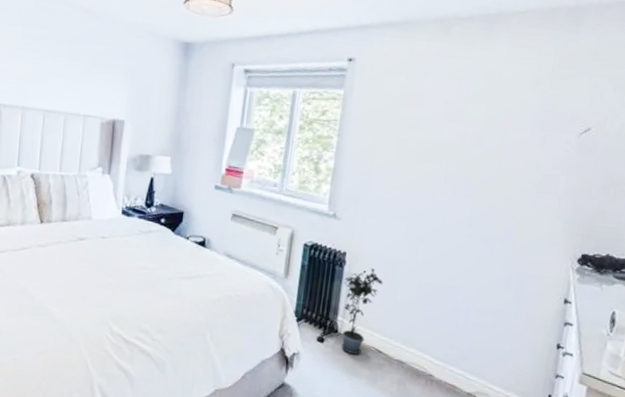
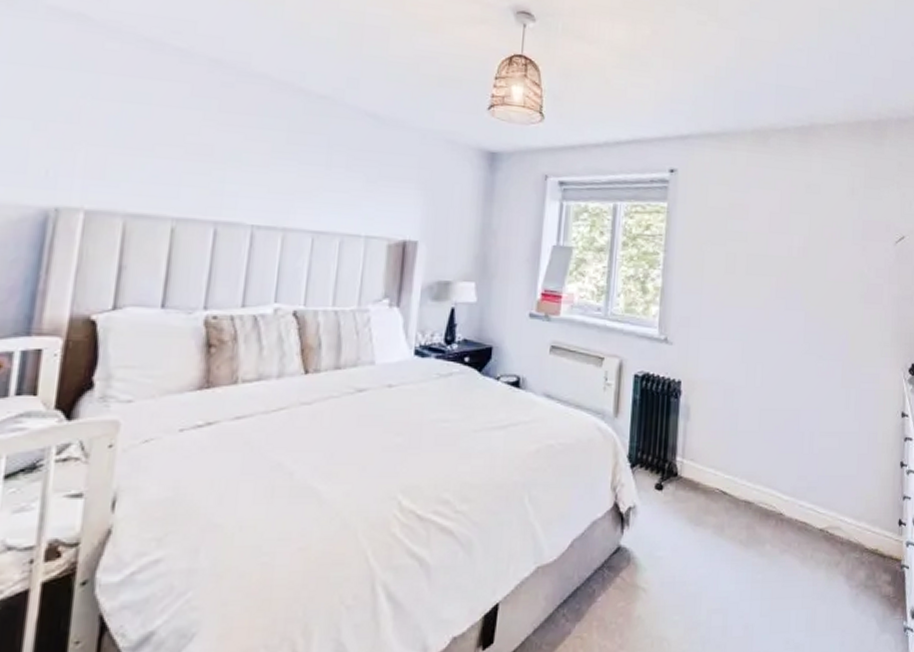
potted plant: present [342,268,383,355] -> none [679,396,723,501]

